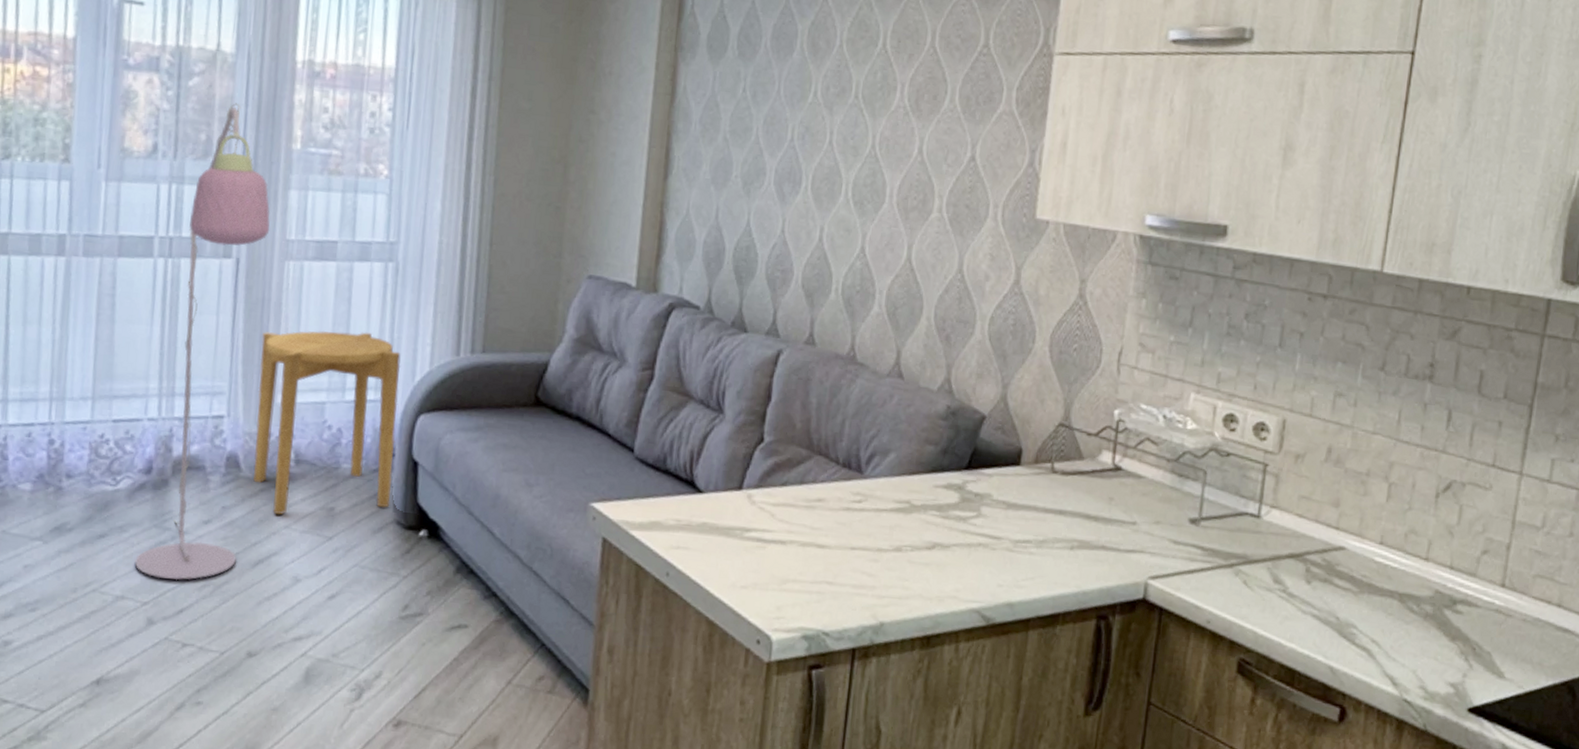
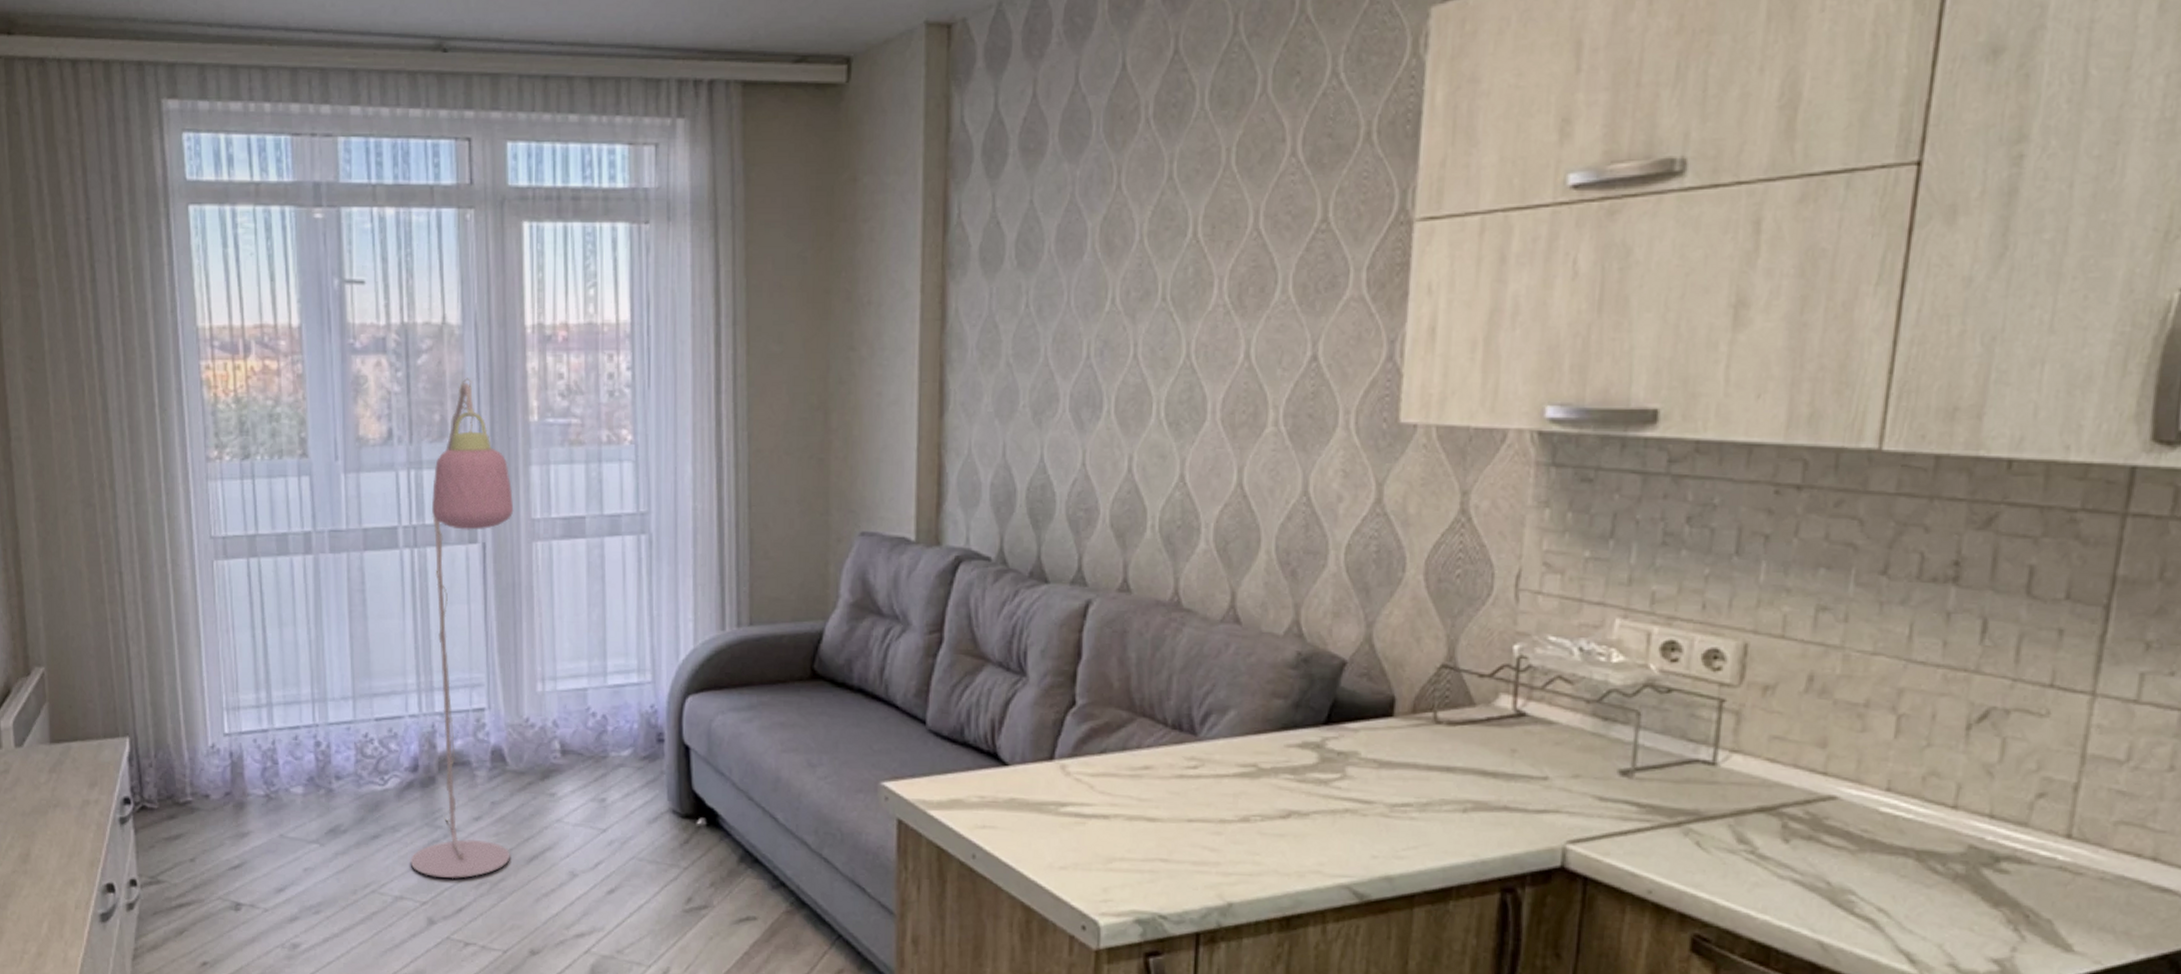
side table: present [253,330,401,515] -> none [515,611,664,808]

